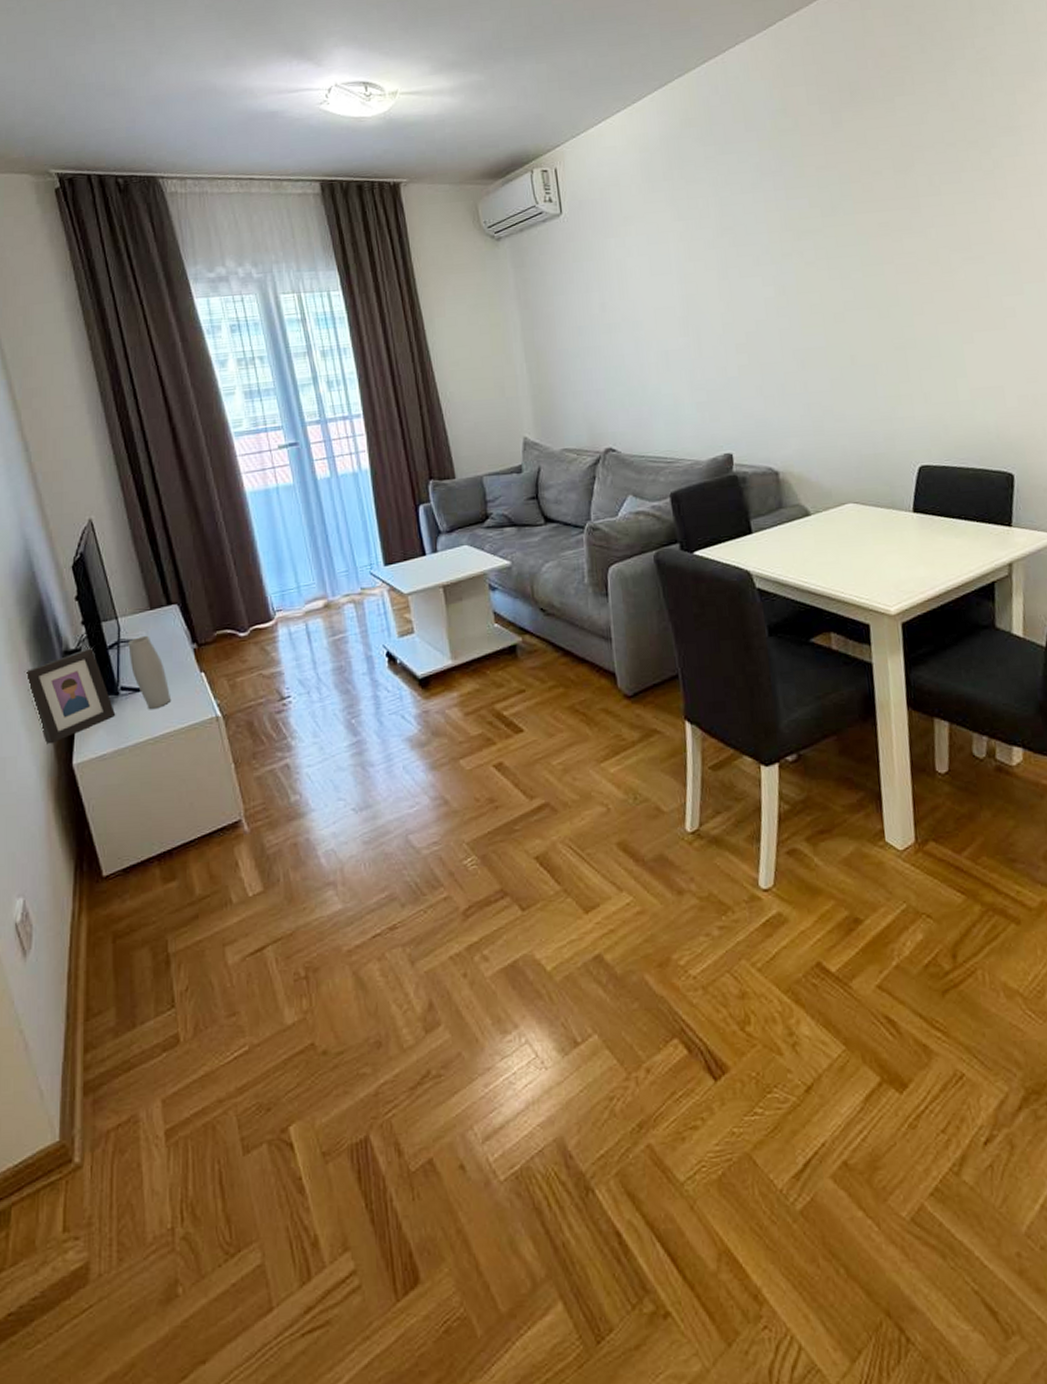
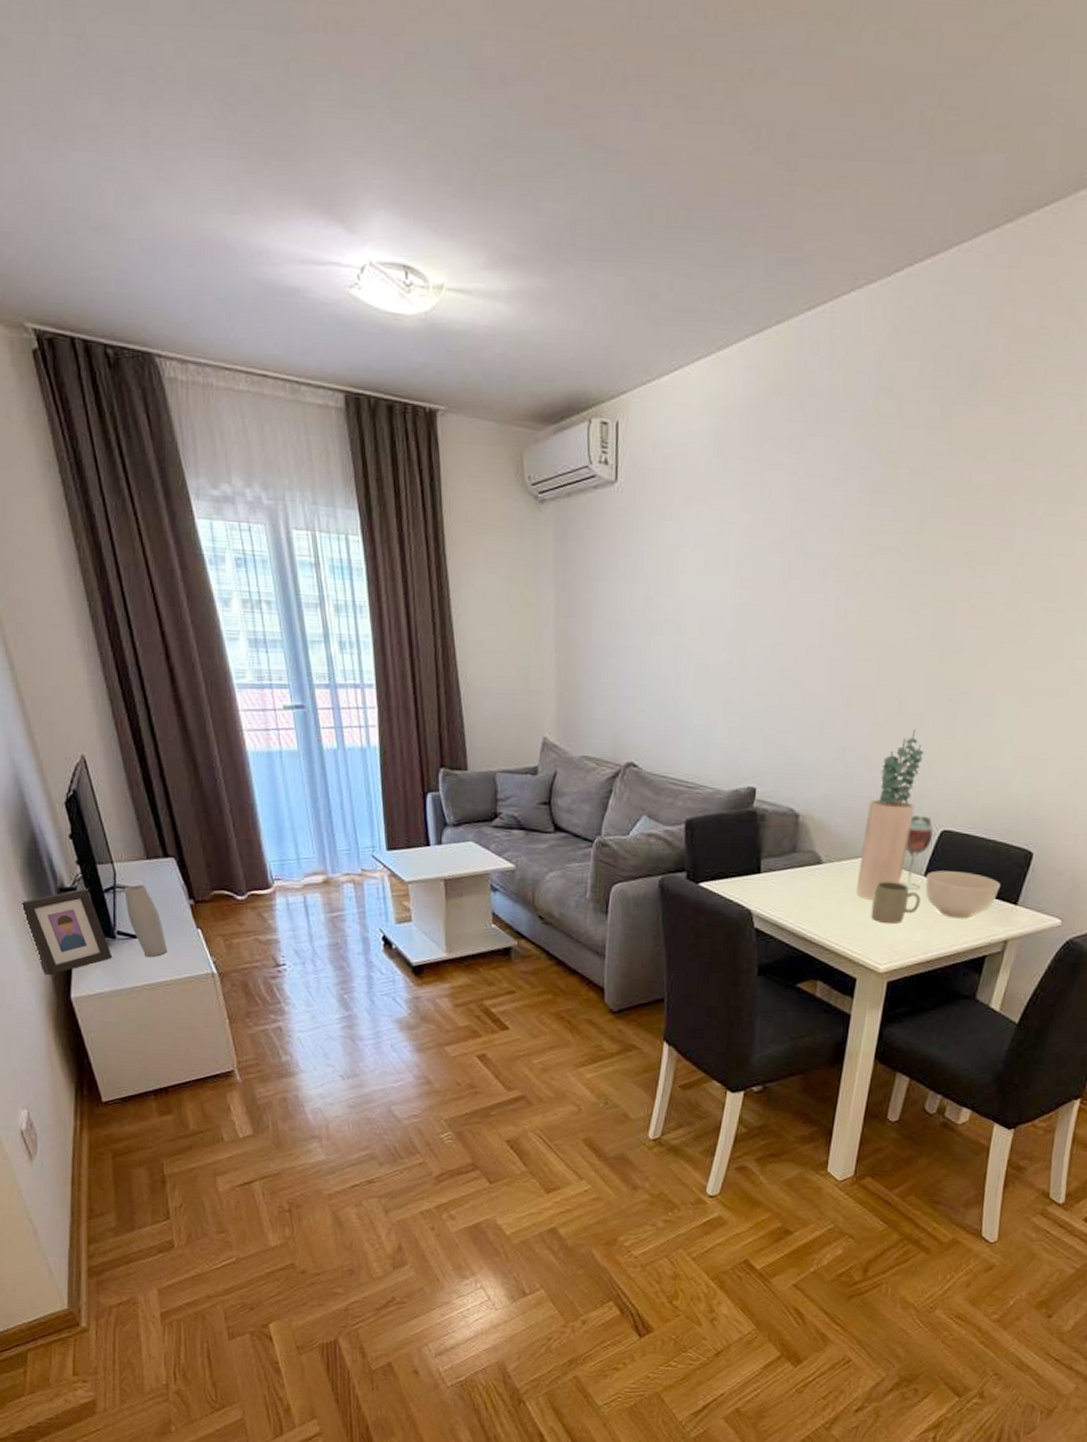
vase: none [843,379,892,545] -> present [855,730,925,901]
mug: none [866,521,916,564] -> present [870,881,921,923]
wineglass: none [887,455,912,529] -> present [899,815,934,891]
bowl: none [914,502,990,549] -> present [925,870,1000,919]

